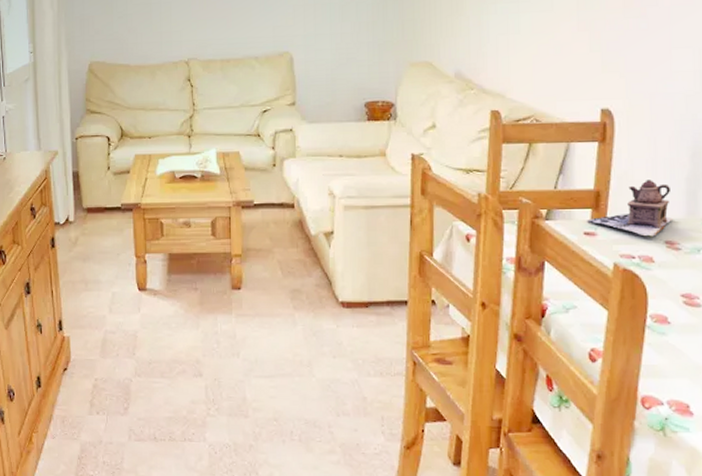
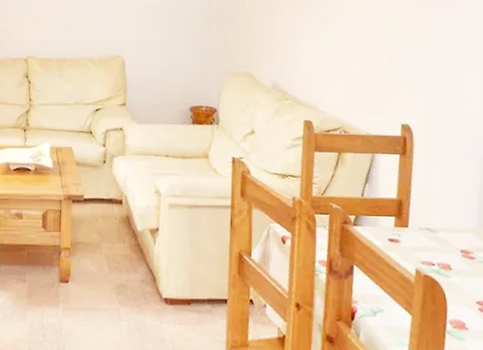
teapot: present [587,180,673,238] -> none [391,192,467,247]

